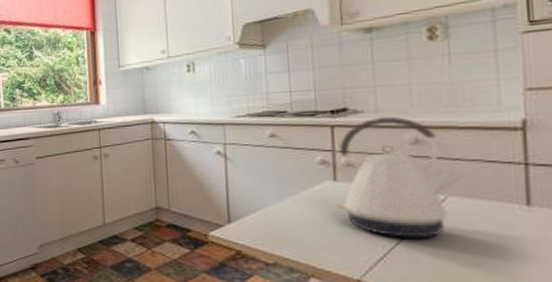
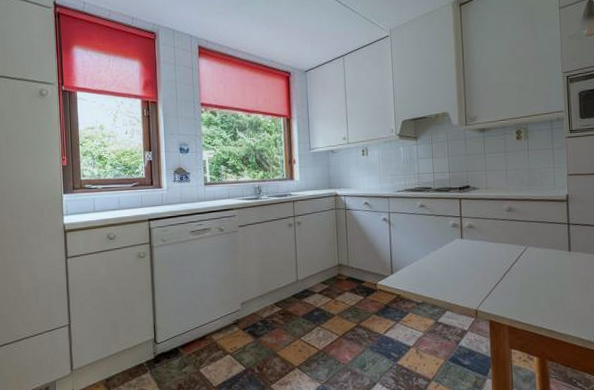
kettle: present [337,116,463,238] -> none [463,192,536,278]

